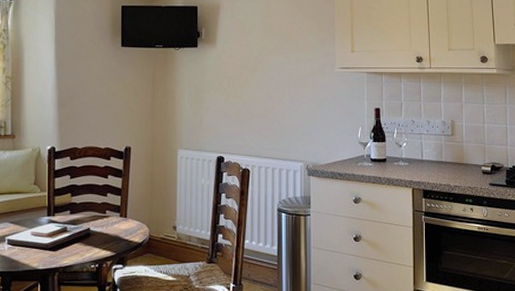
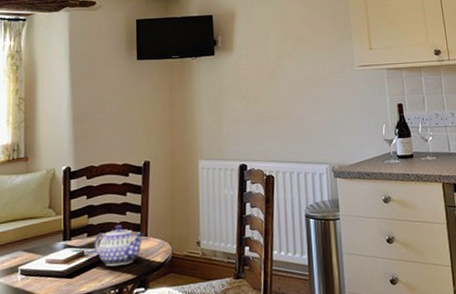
teapot: none [76,205,124,242] -> present [94,224,145,266]

